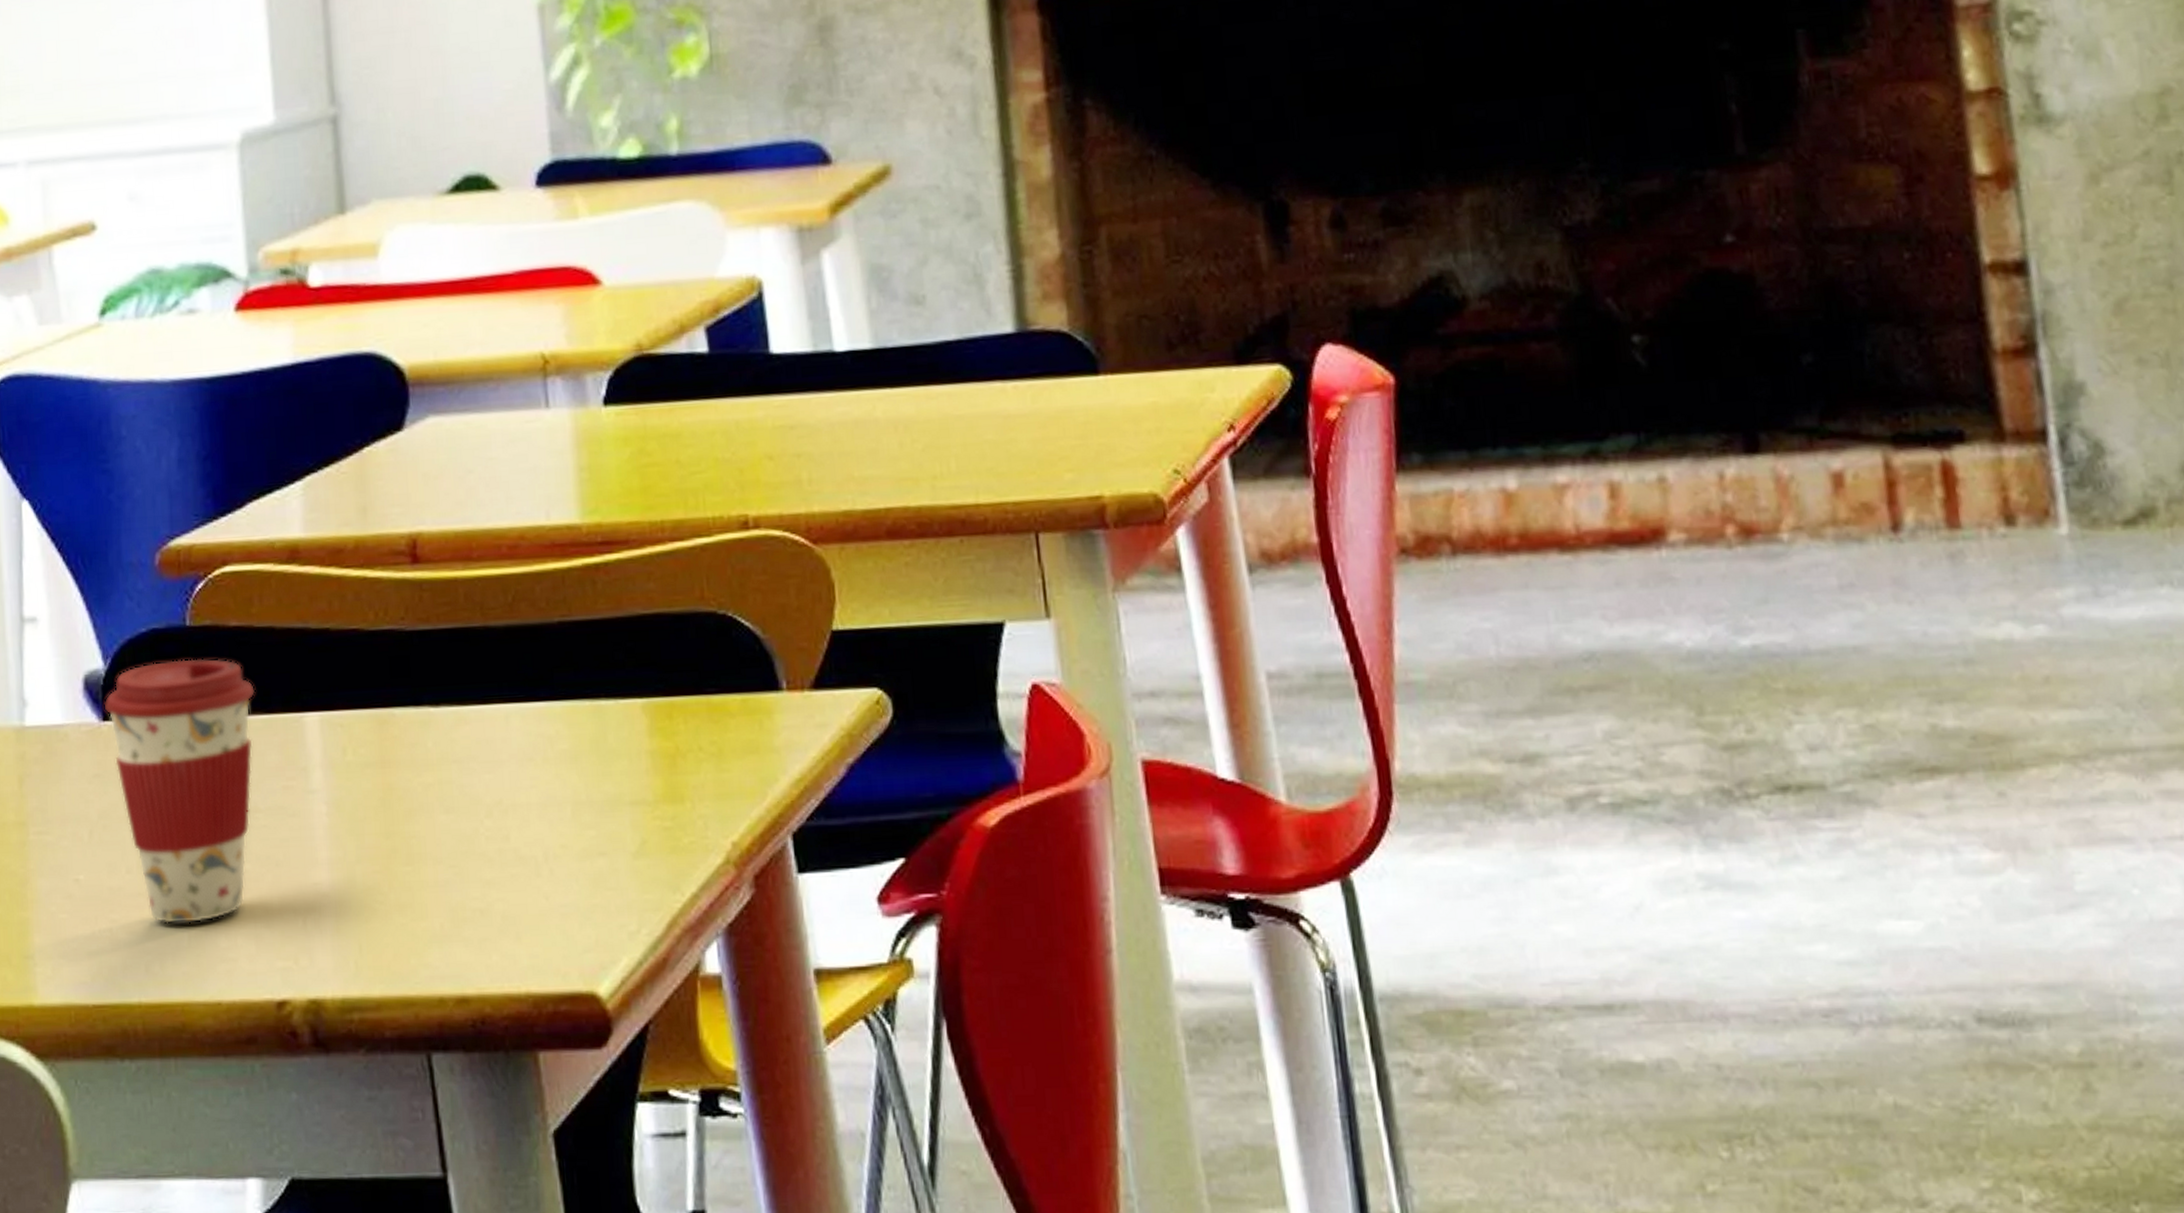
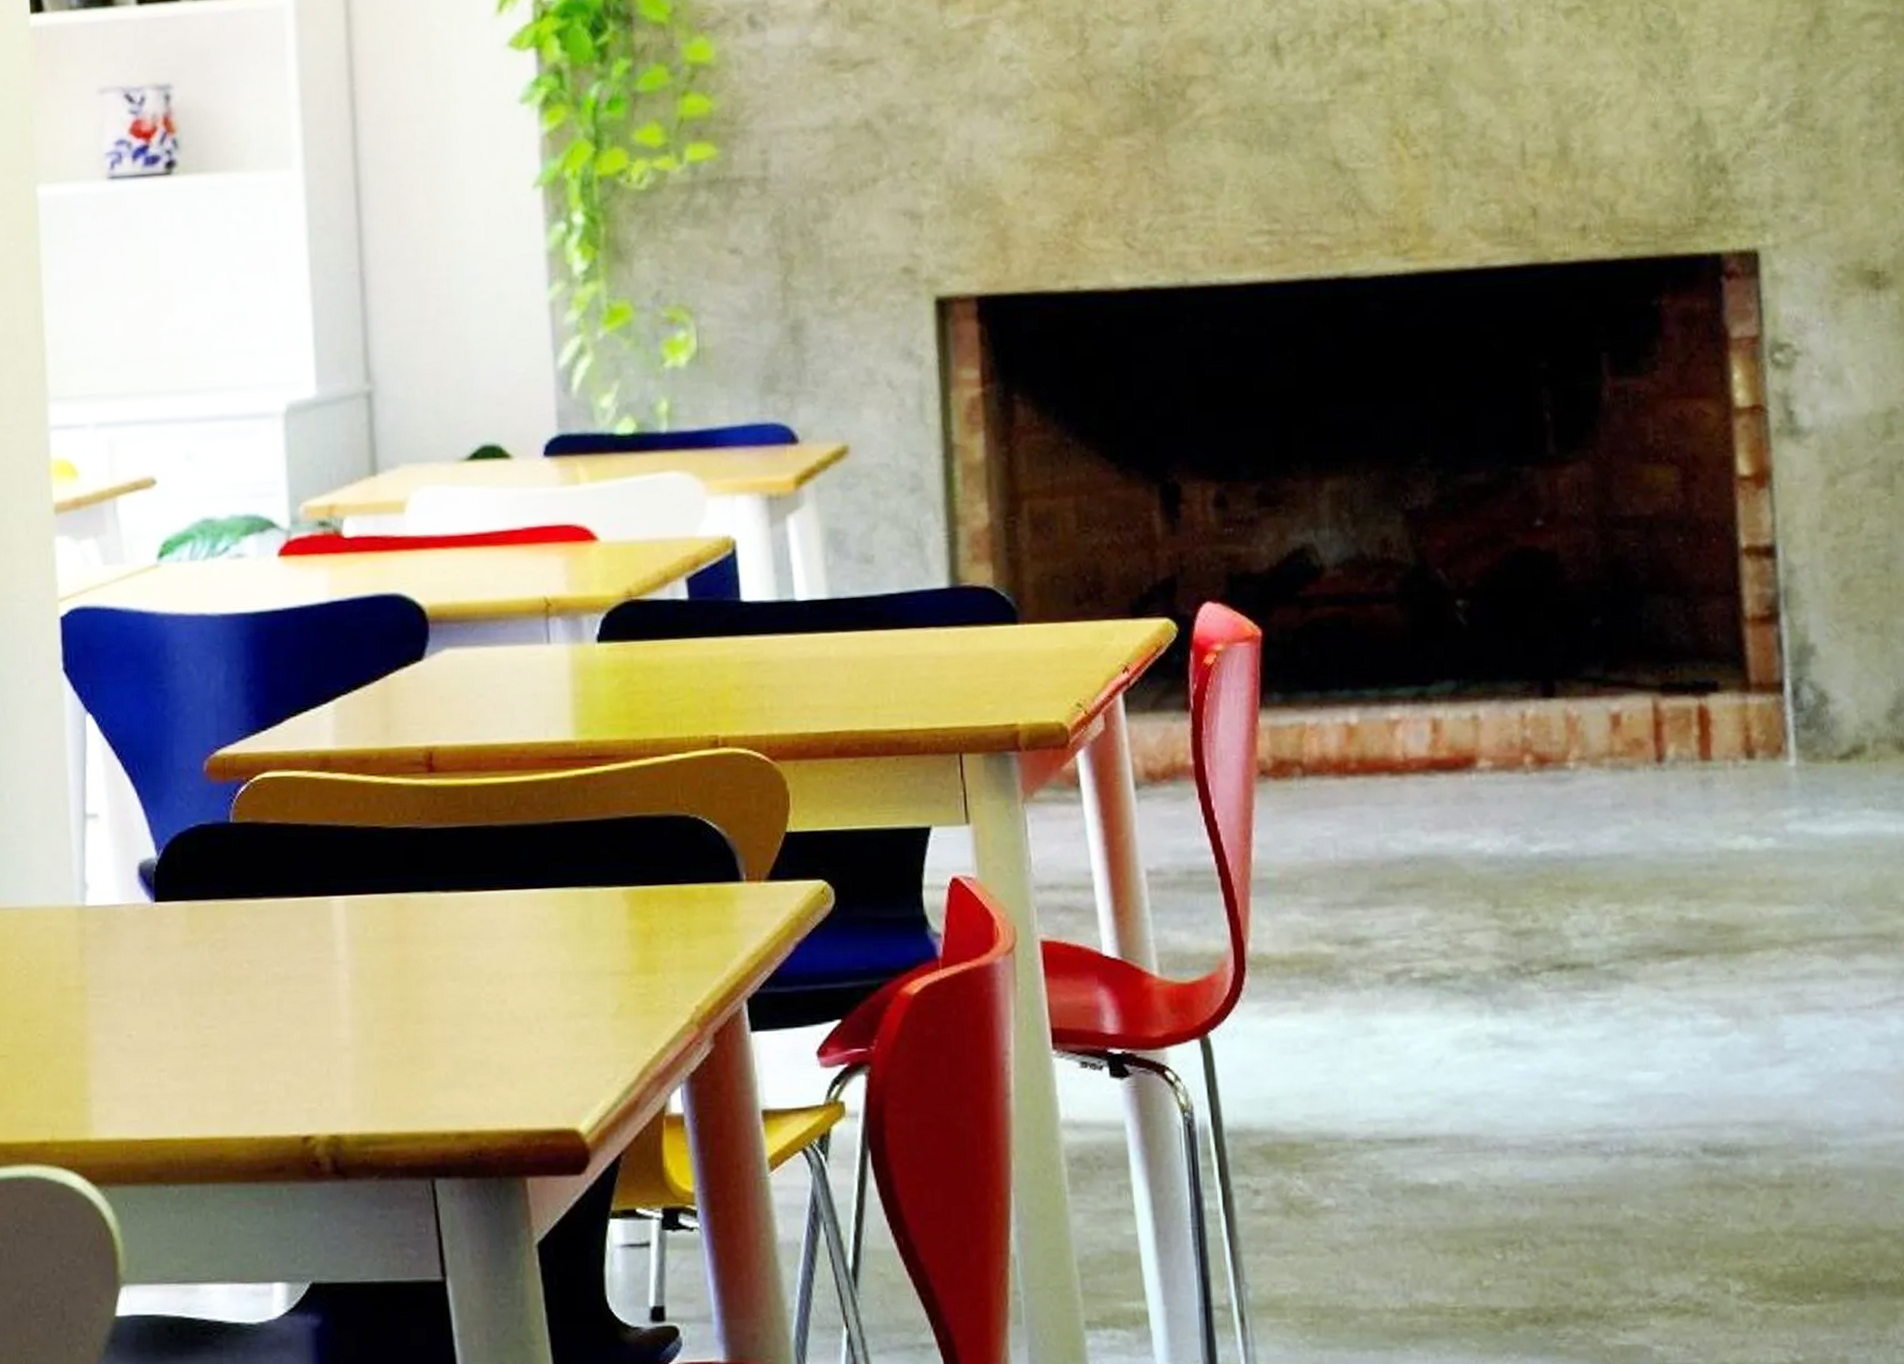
coffee cup: present [104,658,255,924] -> none [156,850,289,1073]

